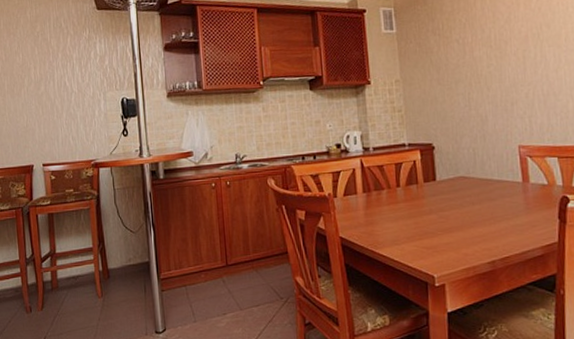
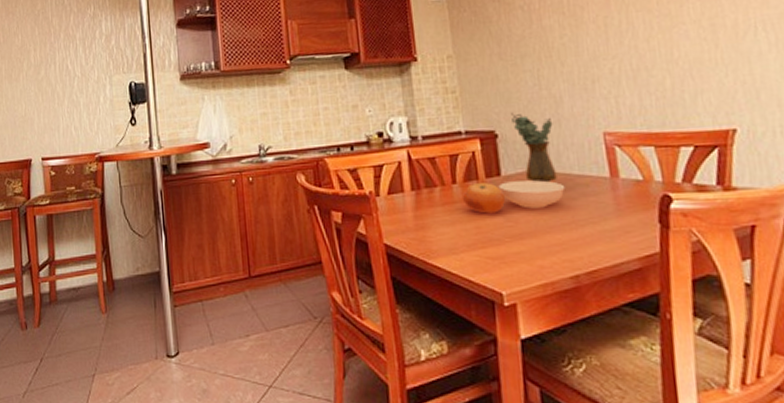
fruit: none [405,186,440,212] -> present [463,183,506,214]
bowl: none [433,184,487,208] -> present [498,180,566,209]
vase: none [446,129,481,188] -> present [511,113,558,184]

